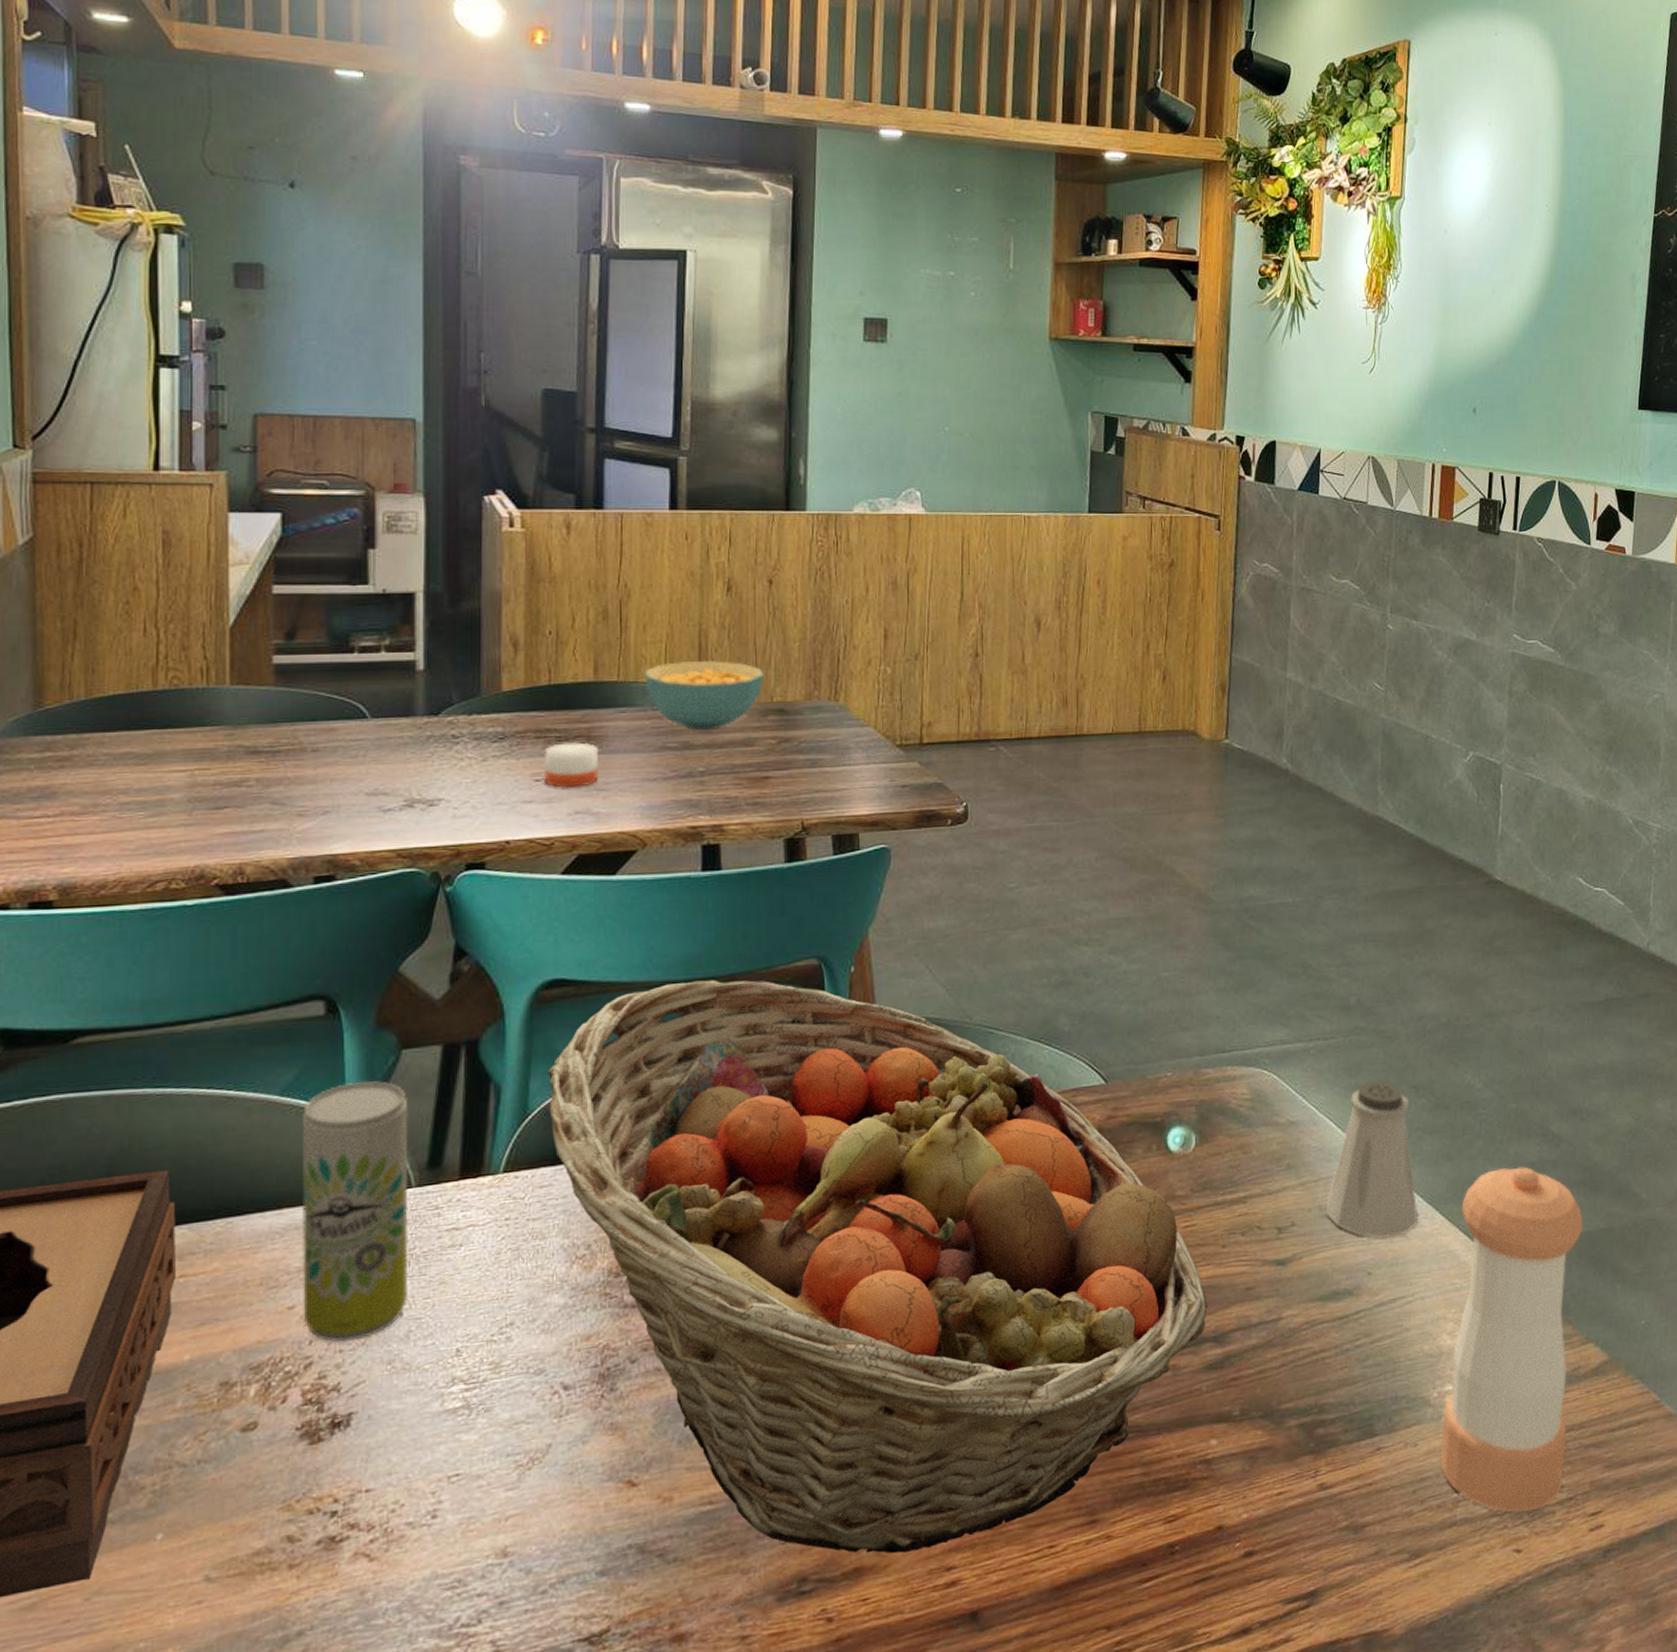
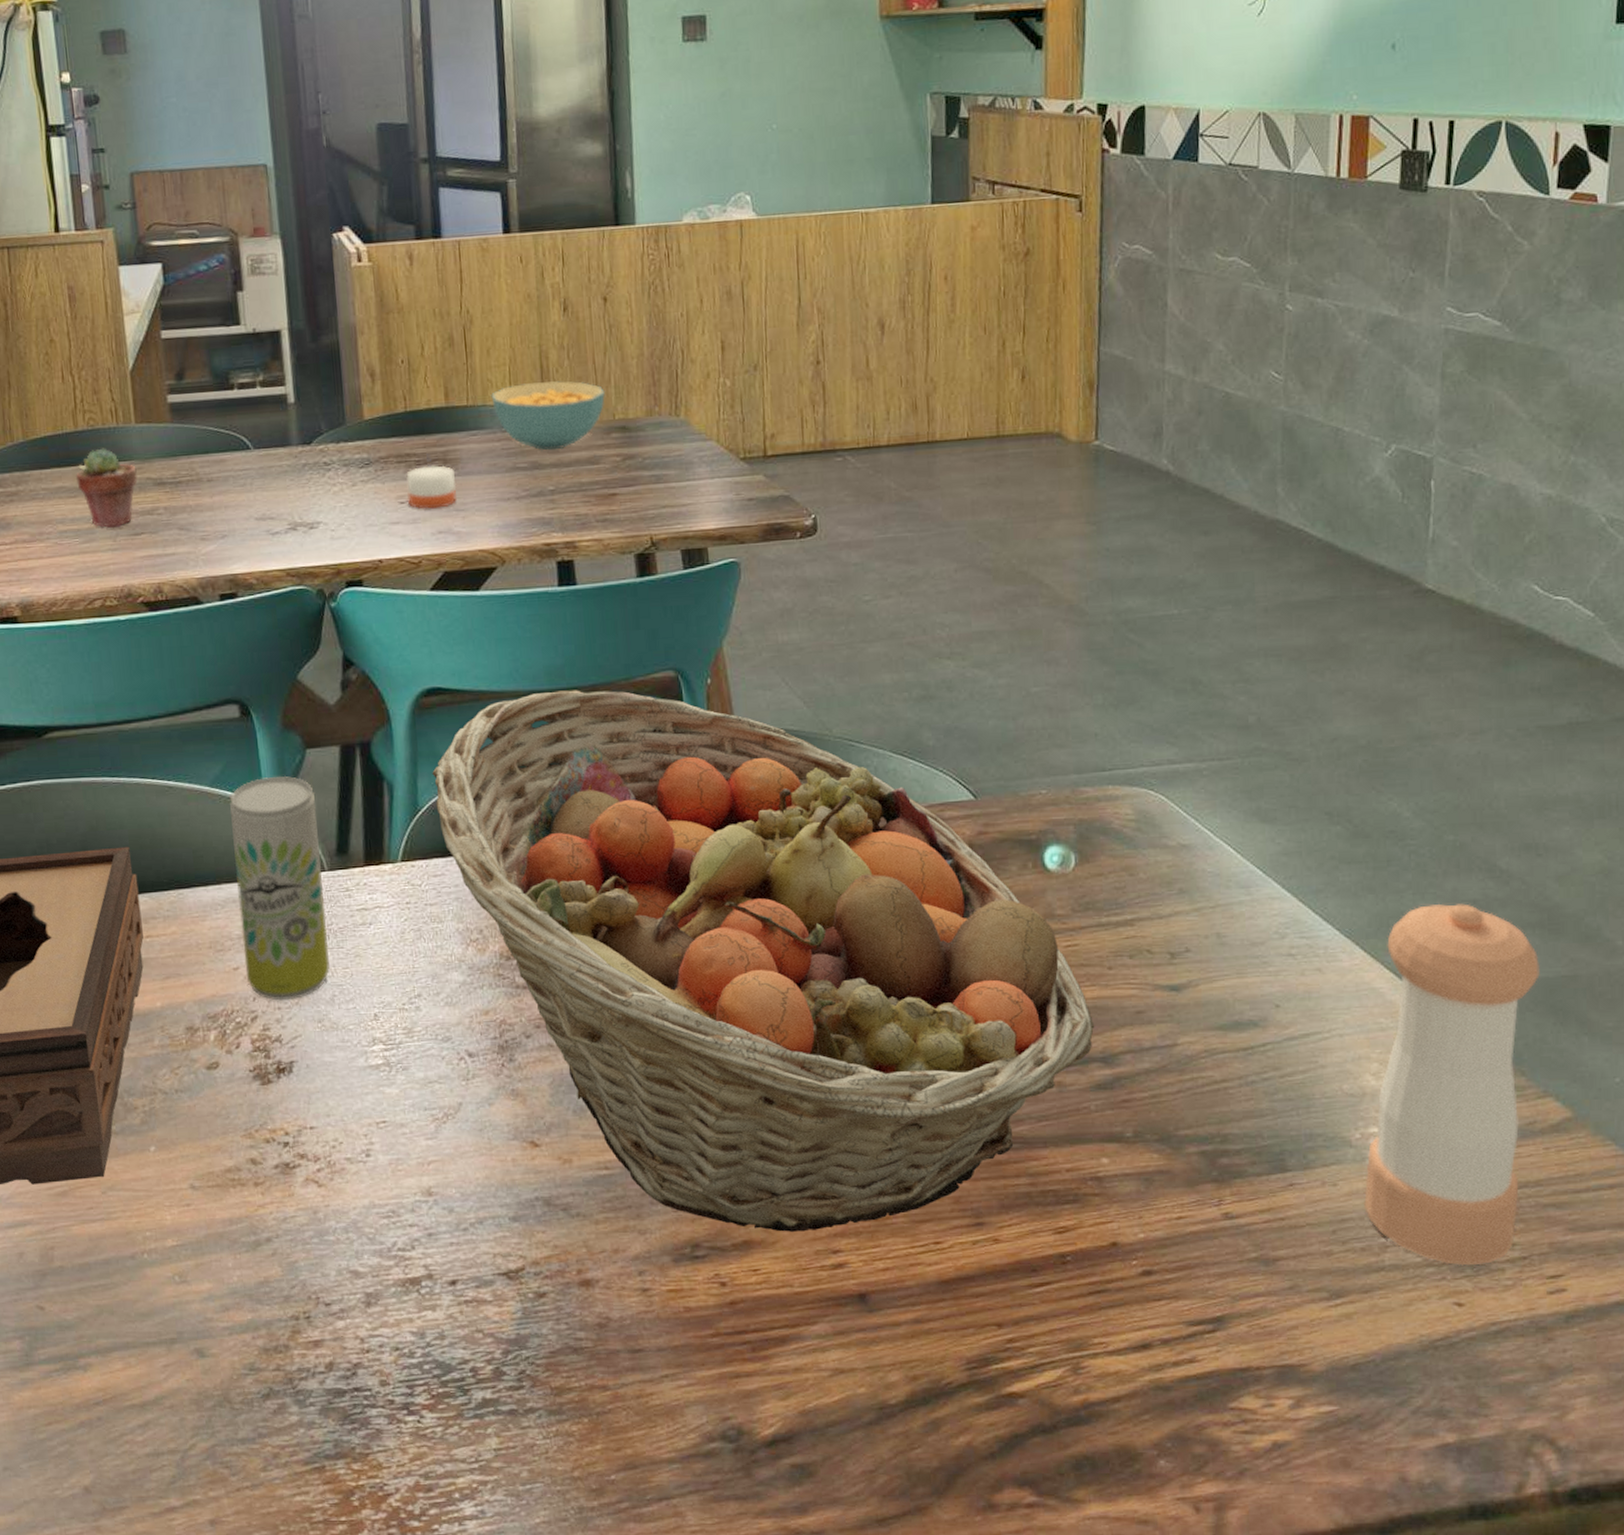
potted succulent: none [149,710,226,801] -> present [76,448,138,529]
saltshaker: present [1325,1080,1418,1239] -> none [1224,804,1334,971]

